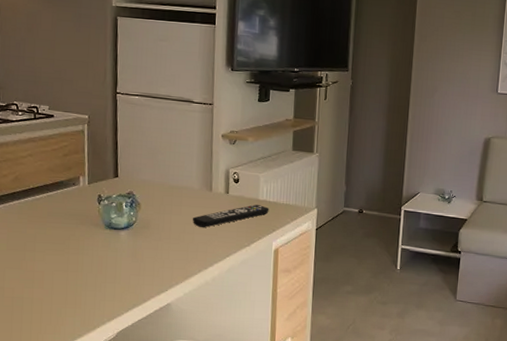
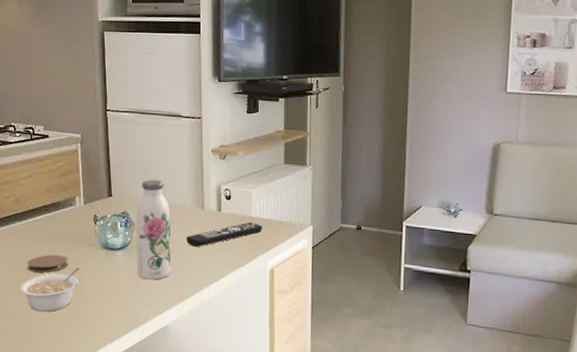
legume: none [14,247,82,291] -> present [19,268,81,312]
coaster: none [24,233,69,252] -> present [27,254,69,273]
water bottle: none [140,162,178,259] -> present [136,180,171,280]

